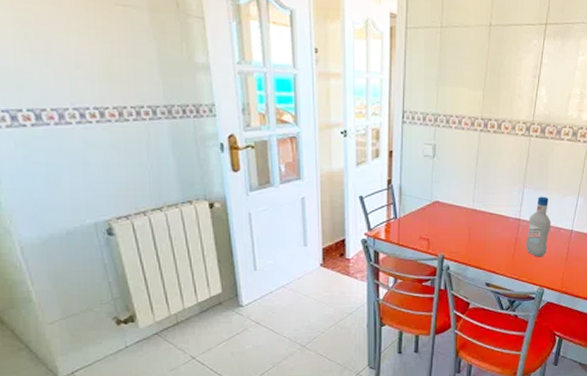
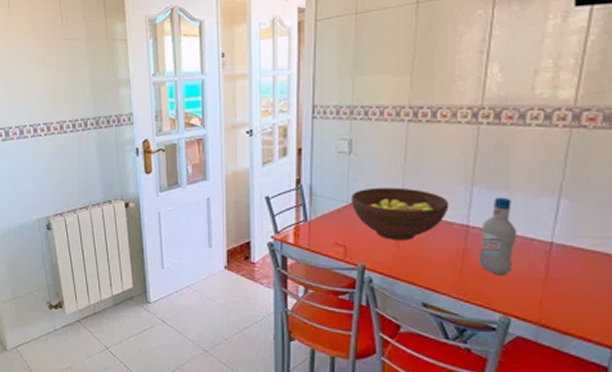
fruit bowl: none [434,188,508,233] -> present [351,187,449,240]

